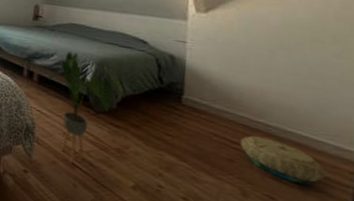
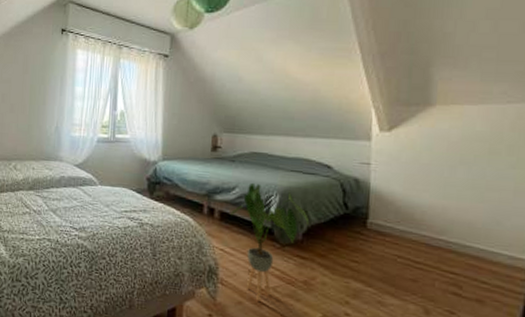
basket: present [239,135,326,185] -> none [422,253,500,297]

